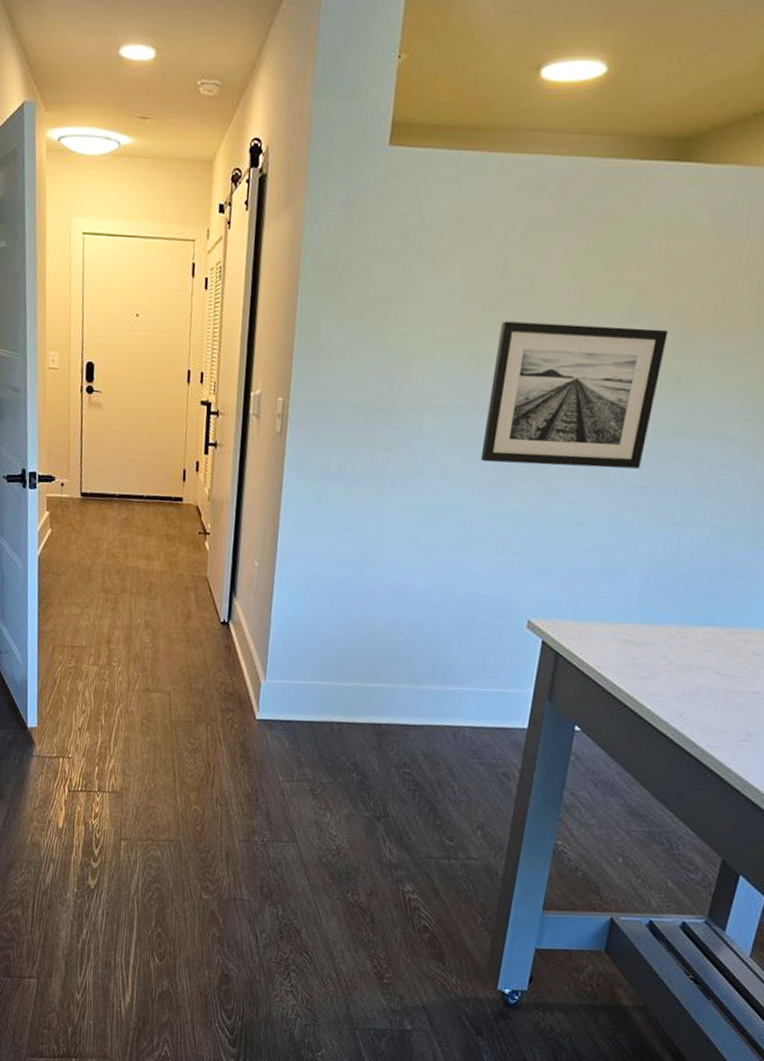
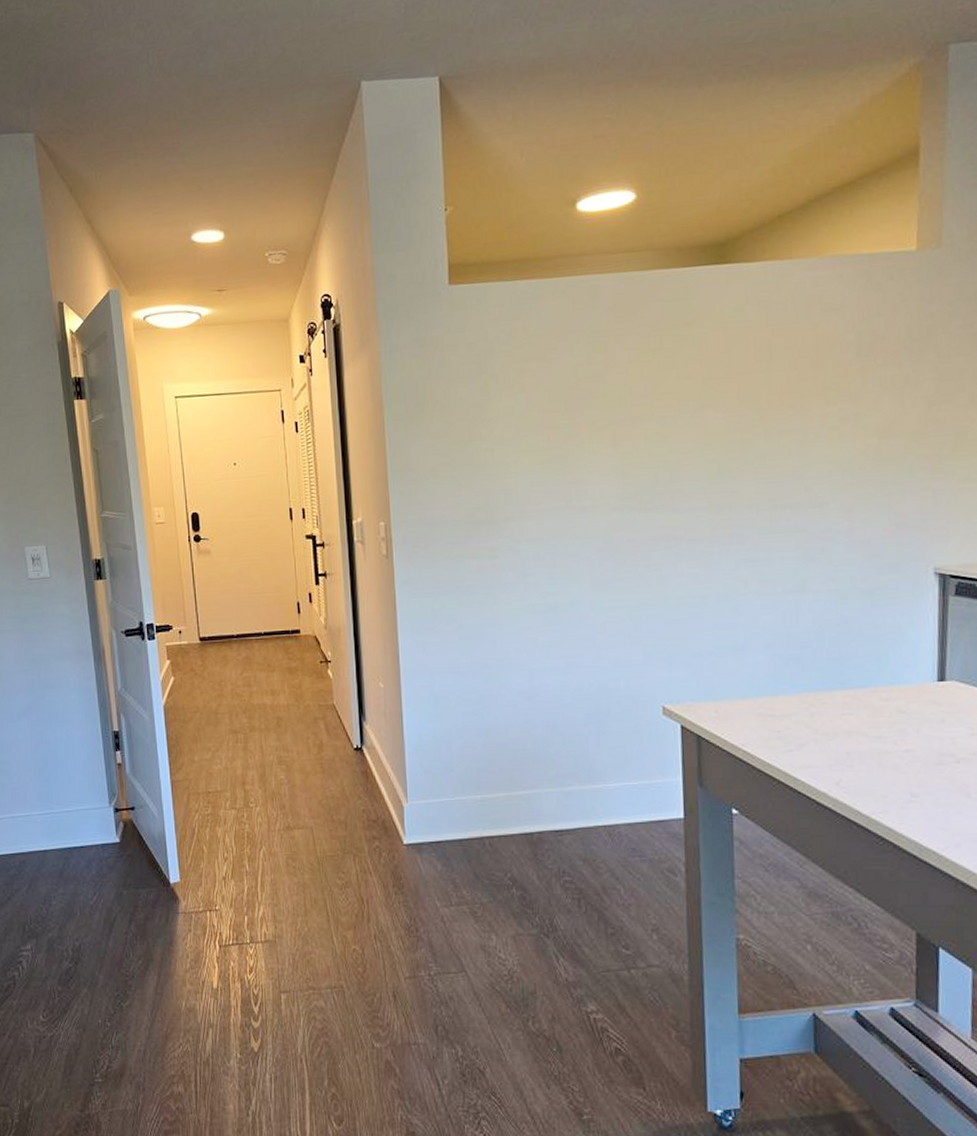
wall art: present [480,321,668,469] -> none [582,412,743,557]

